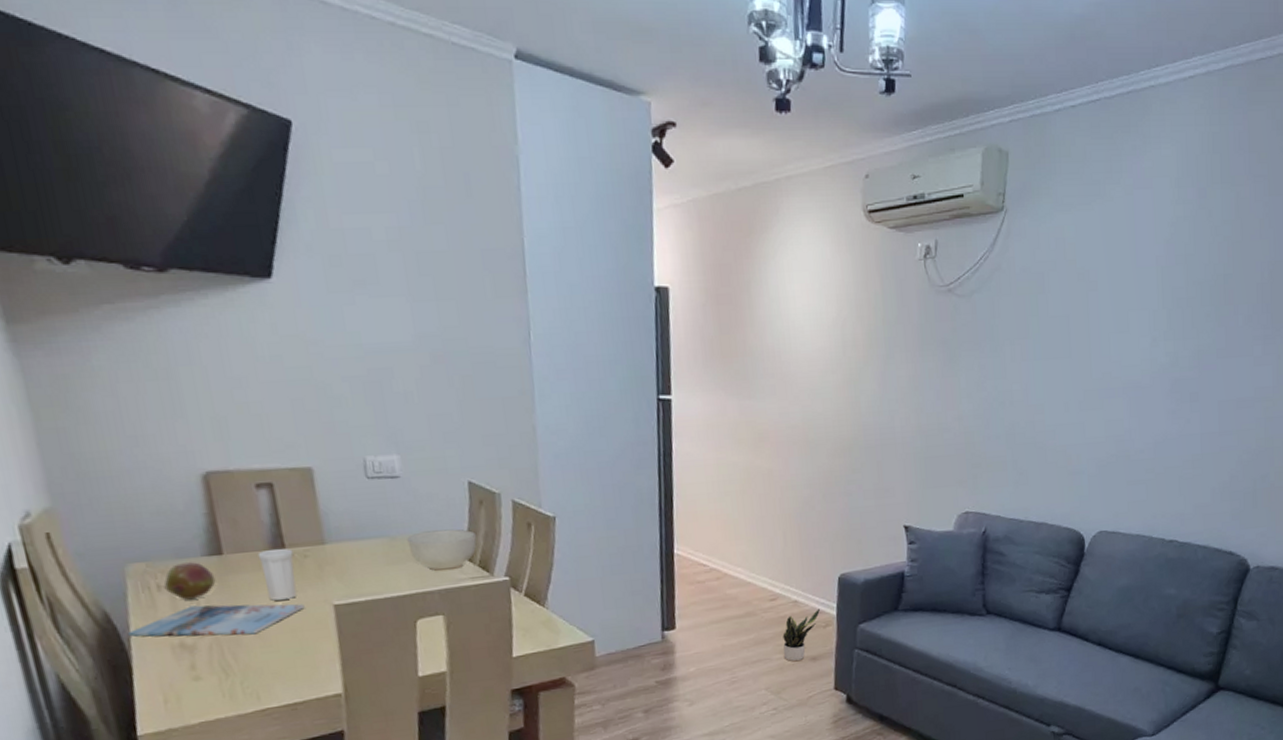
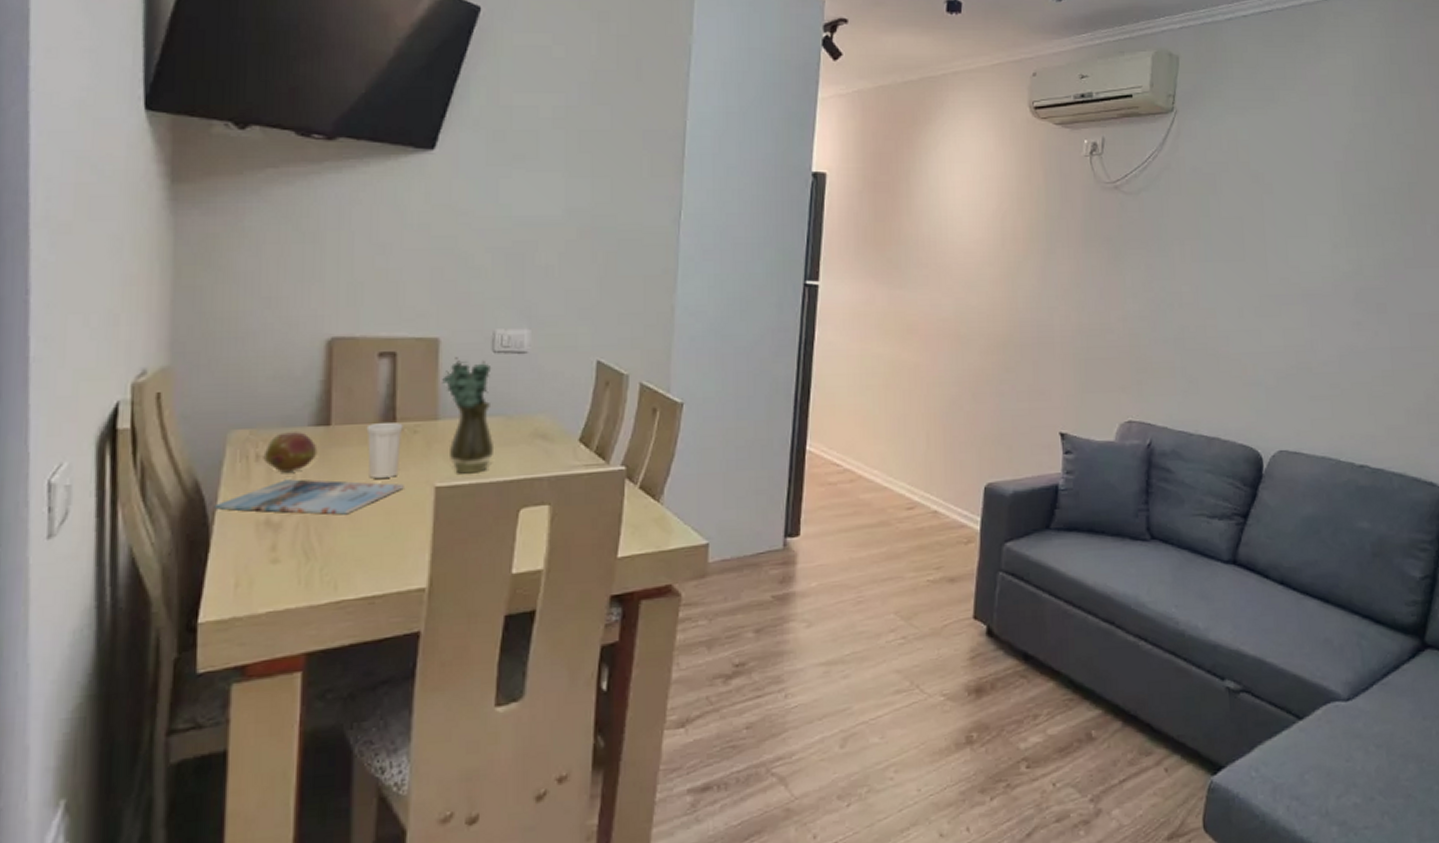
vase: none [322,485,384,592] -> present [442,357,495,475]
bowl: present [407,529,477,571] -> none [524,410,598,455]
potted plant: present [782,608,820,662] -> none [917,521,962,583]

